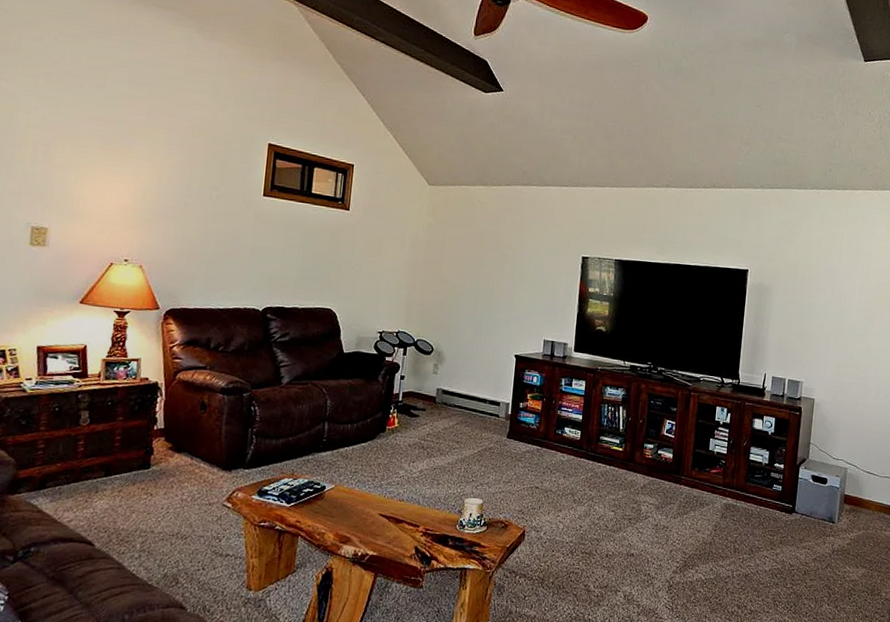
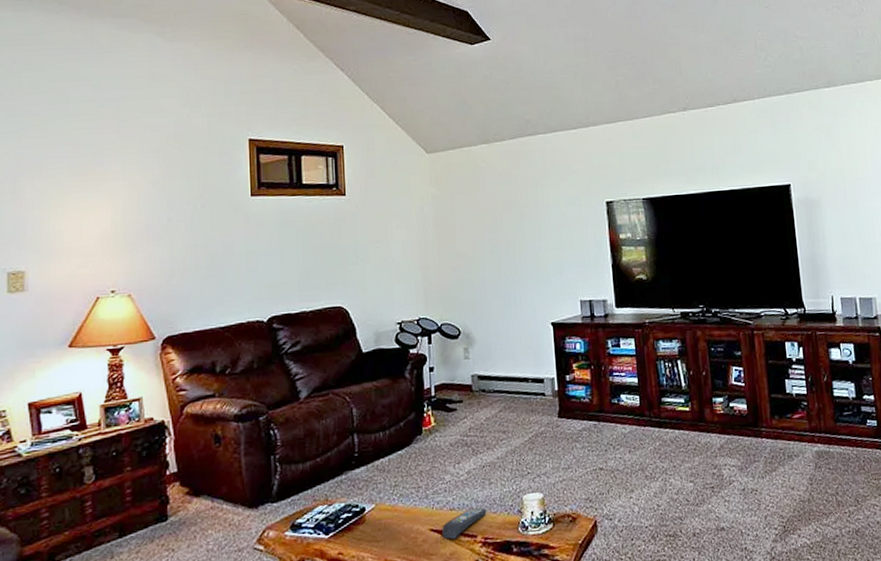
remote control: none [389,502,432,526] -> present [442,507,487,540]

